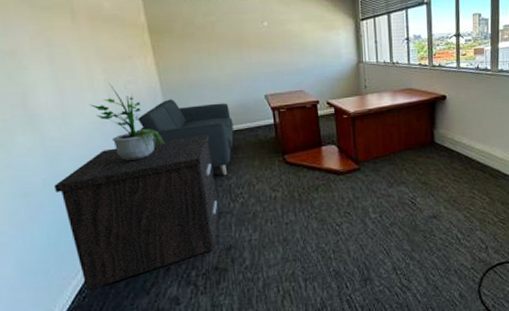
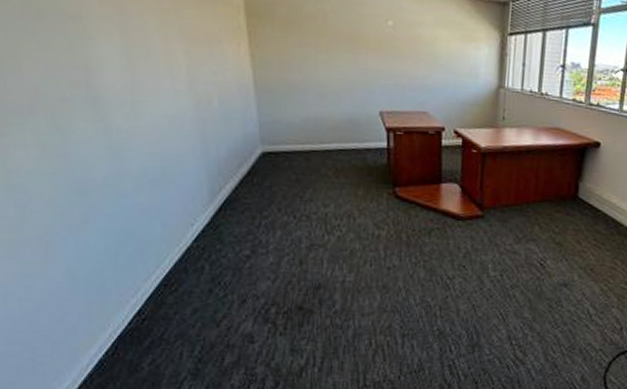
nightstand: present [53,134,220,291] -> none [116,148,311,313]
potted plant: present [89,83,165,160] -> none [165,71,254,169]
sofa: present [137,99,234,176] -> none [223,100,338,202]

